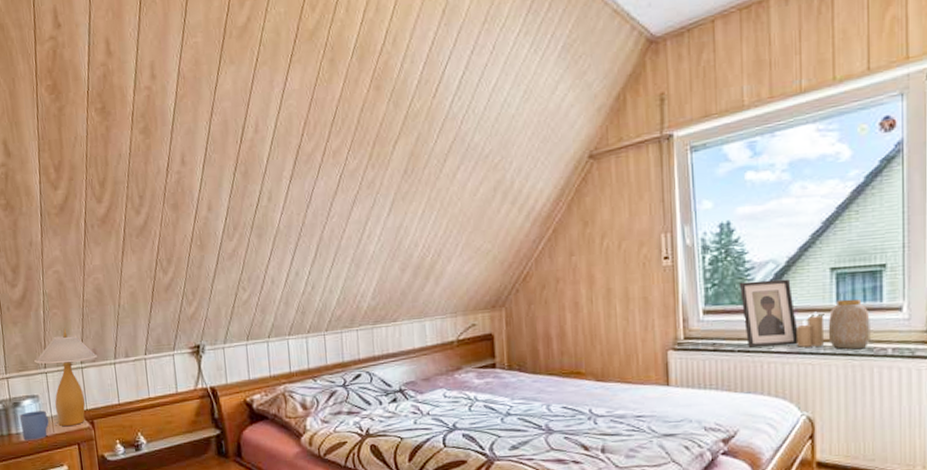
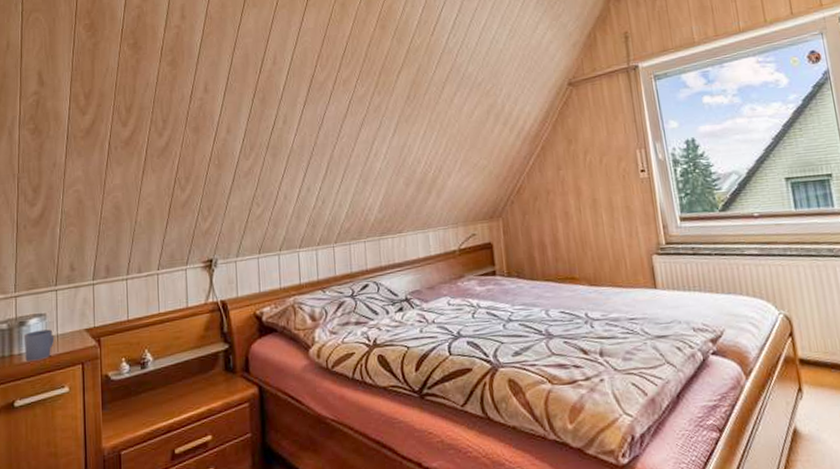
table lamp: present [34,329,98,427] -> none [46,246,111,346]
picture frame: present [739,278,799,348] -> none [708,188,767,251]
candle: present [797,311,823,347] -> none [763,217,789,250]
vase: present [828,299,870,350] -> none [790,205,829,251]

